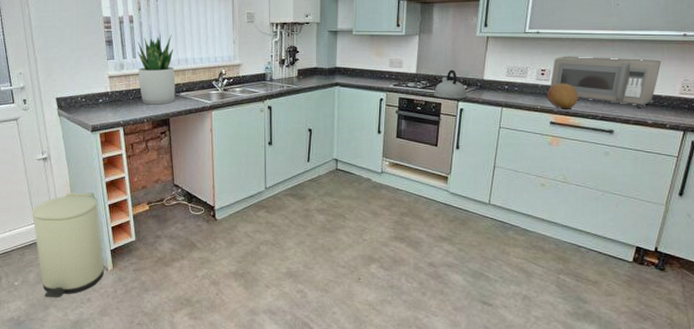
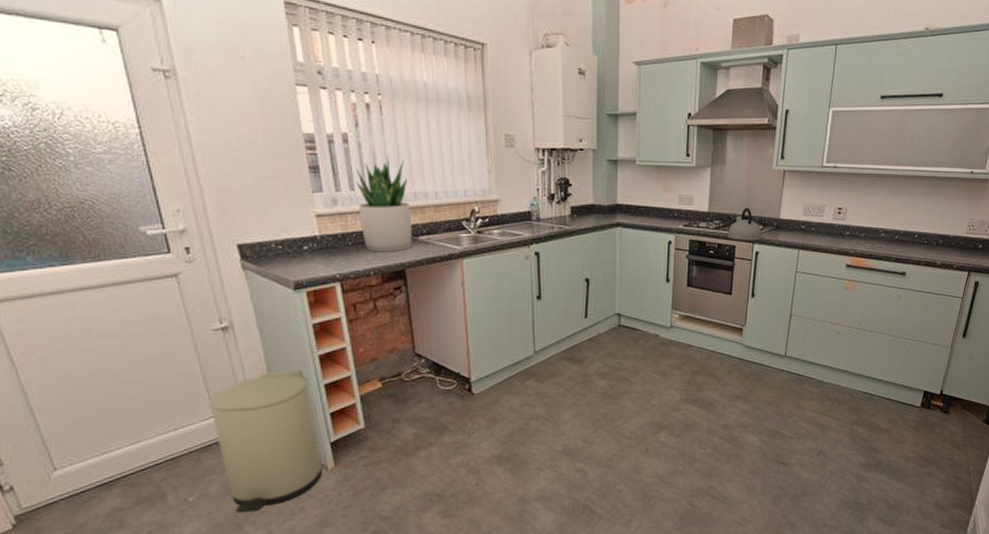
fruit: present [547,83,578,109] -> none [843,222,873,251]
microwave: present [550,56,661,108] -> none [847,193,950,248]

